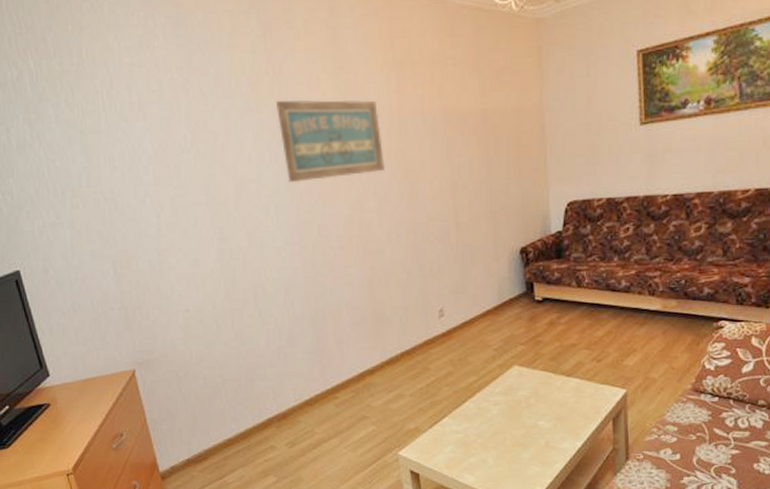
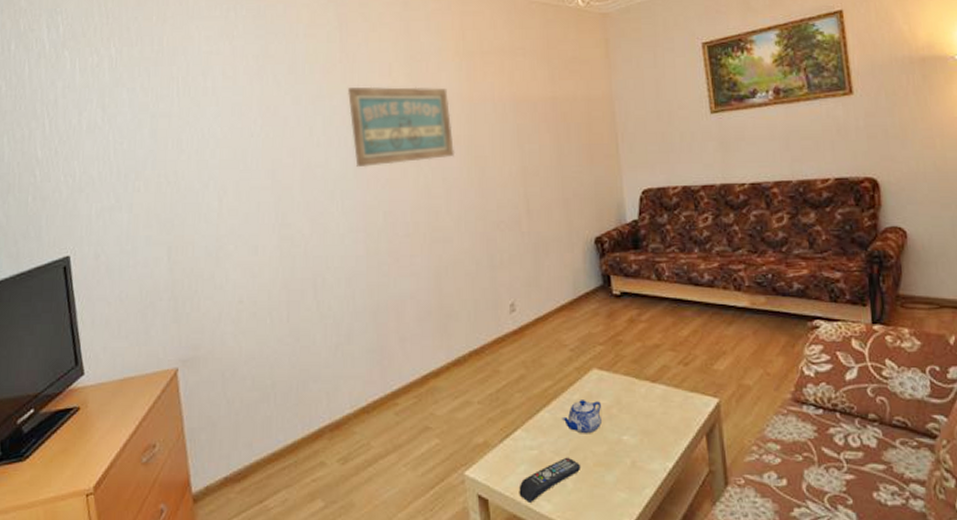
remote control: none [446,439,501,477] -> present [519,457,581,504]
teapot: none [484,392,520,420] -> present [561,400,601,434]

